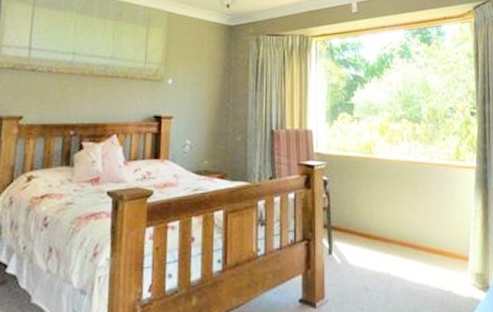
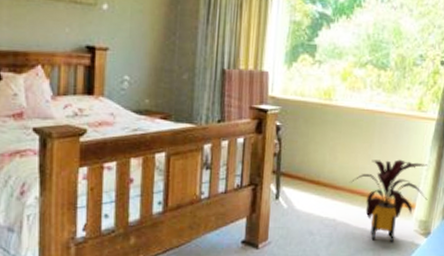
house plant: none [400,209,480,299] -> present [350,159,428,243]

